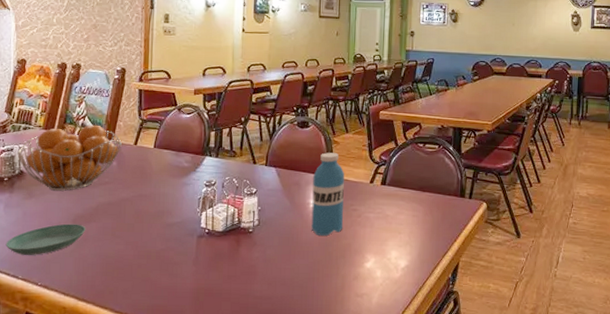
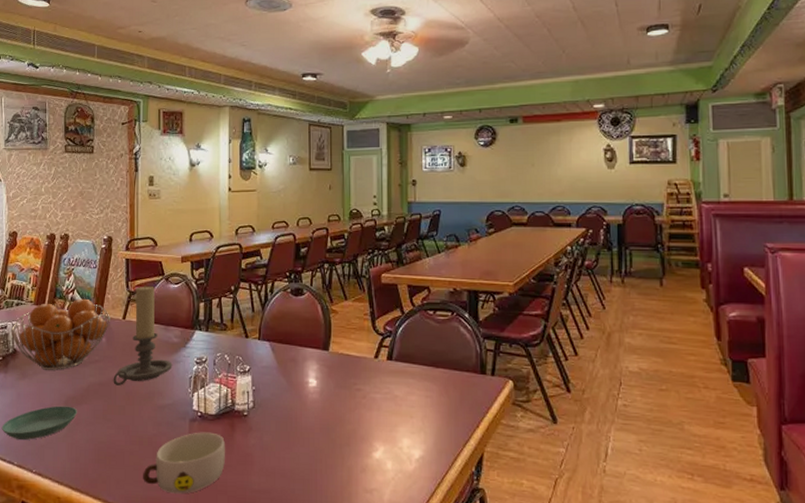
candle holder: none [123,114,182,205] -> present [113,285,172,385]
bowl: none [150,247,231,302] -> present [143,432,226,494]
water bottle: present [311,152,344,236] -> none [311,323,346,420]

